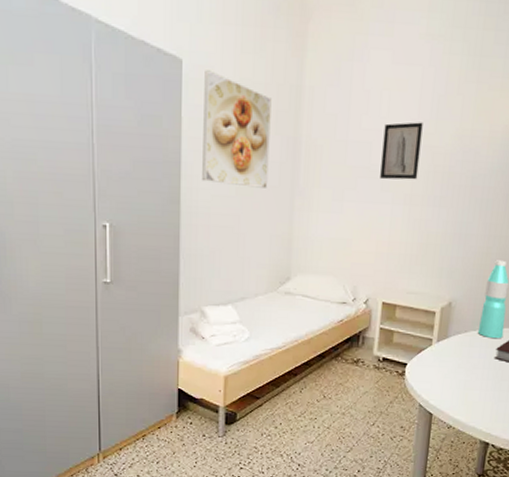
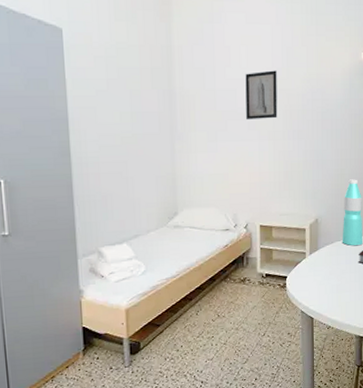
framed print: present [202,70,272,188] -> none [84,37,150,136]

